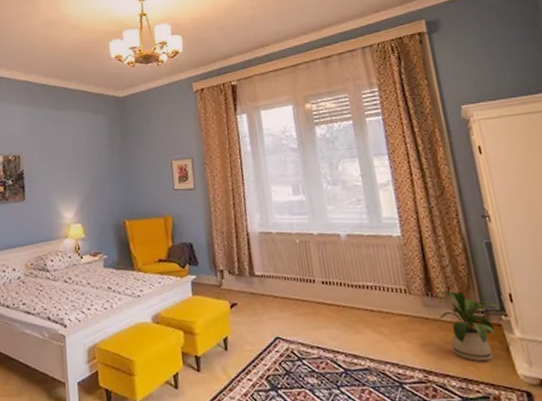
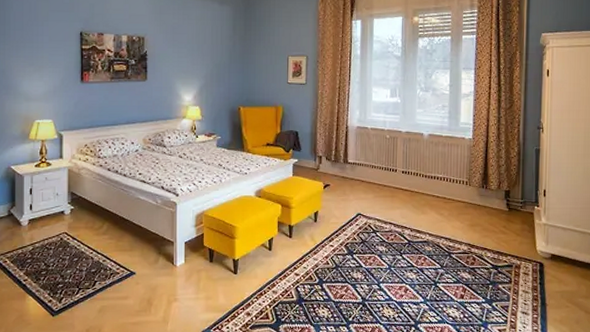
house plant: present [434,291,501,362] -> none [488,185,536,240]

